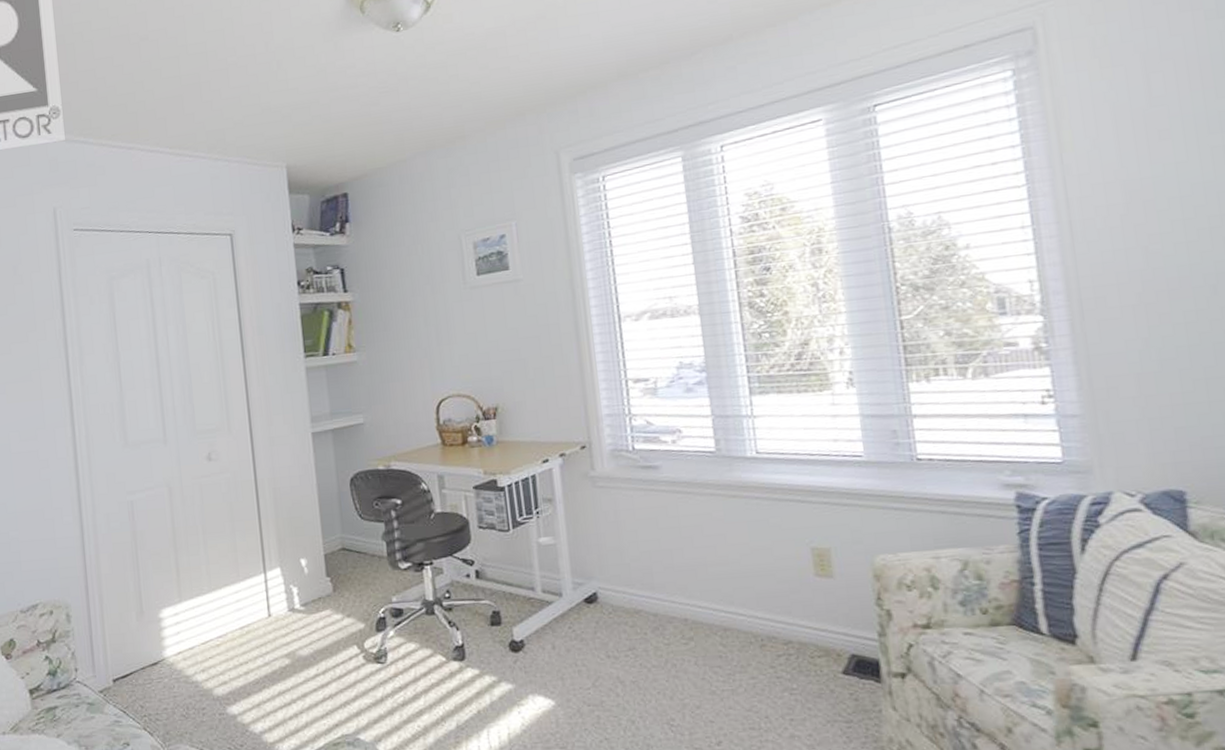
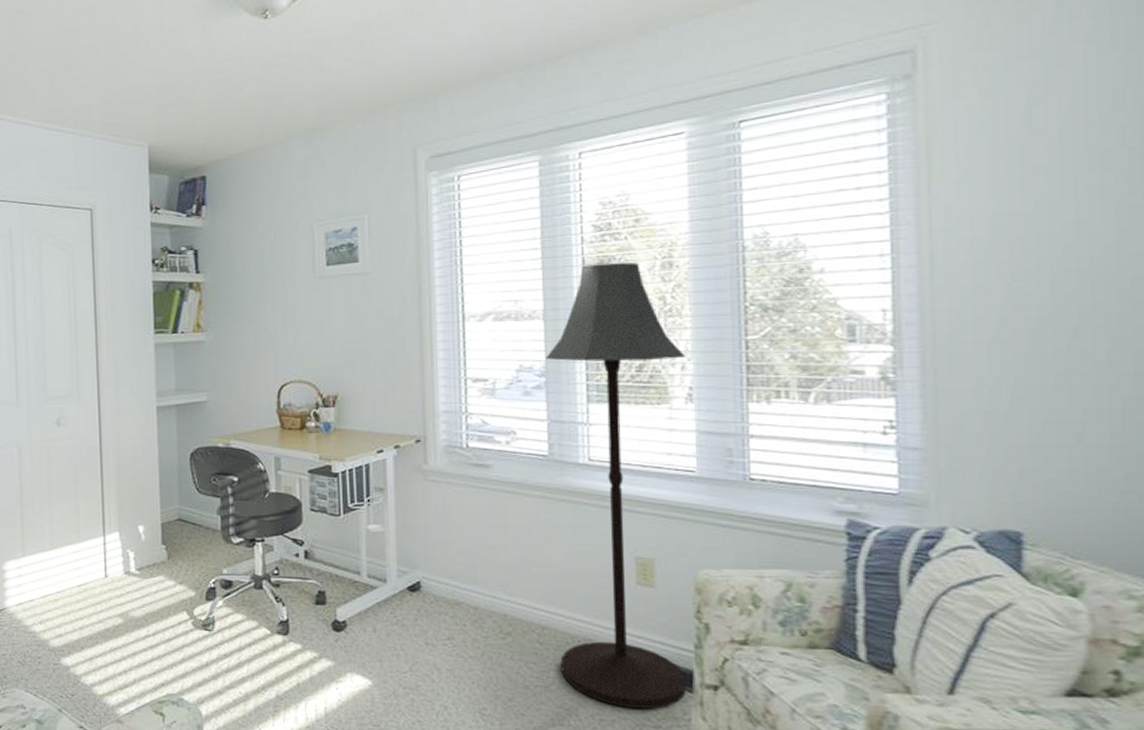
floor lamp: none [704,250,875,705] -> present [545,262,687,709]

